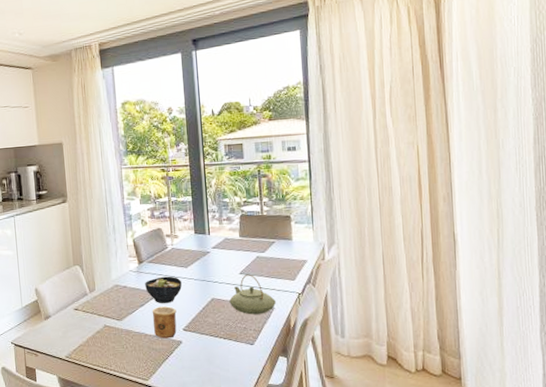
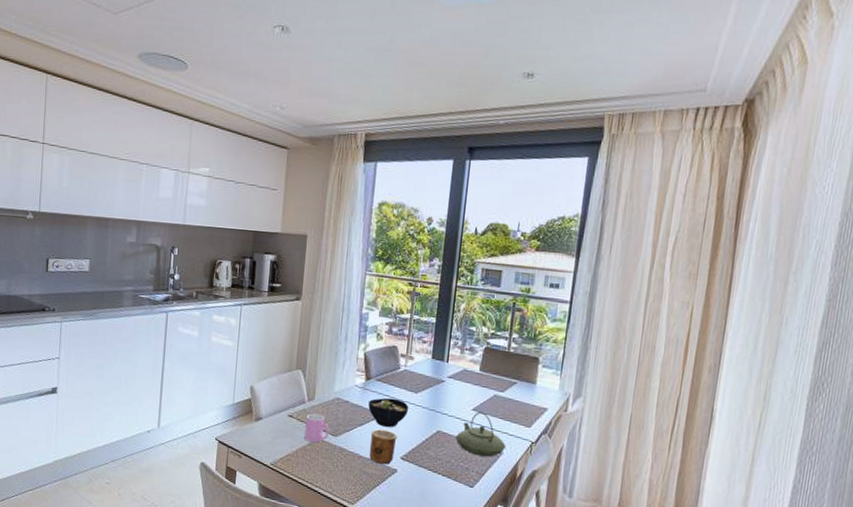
cup: none [90,303,114,330] -> present [304,413,330,443]

